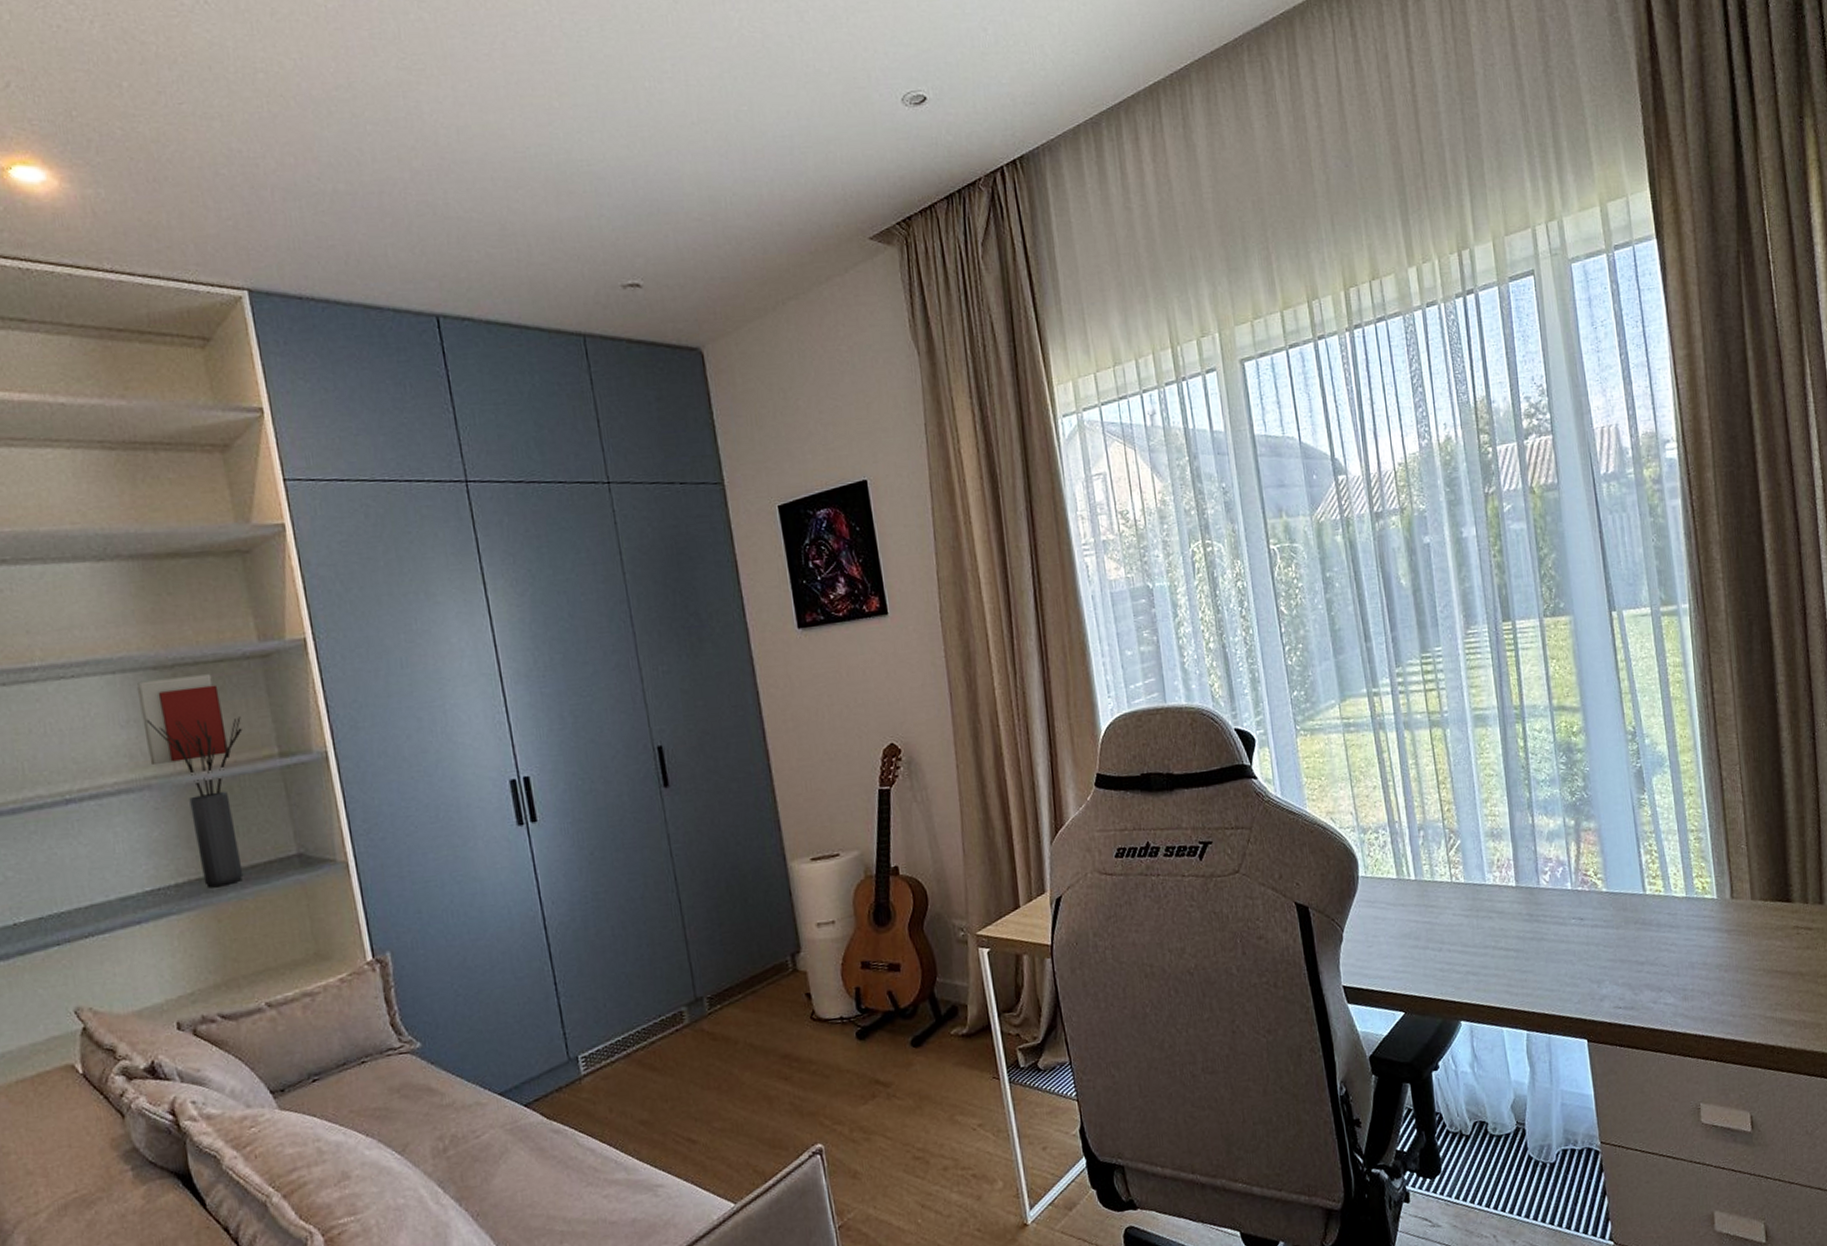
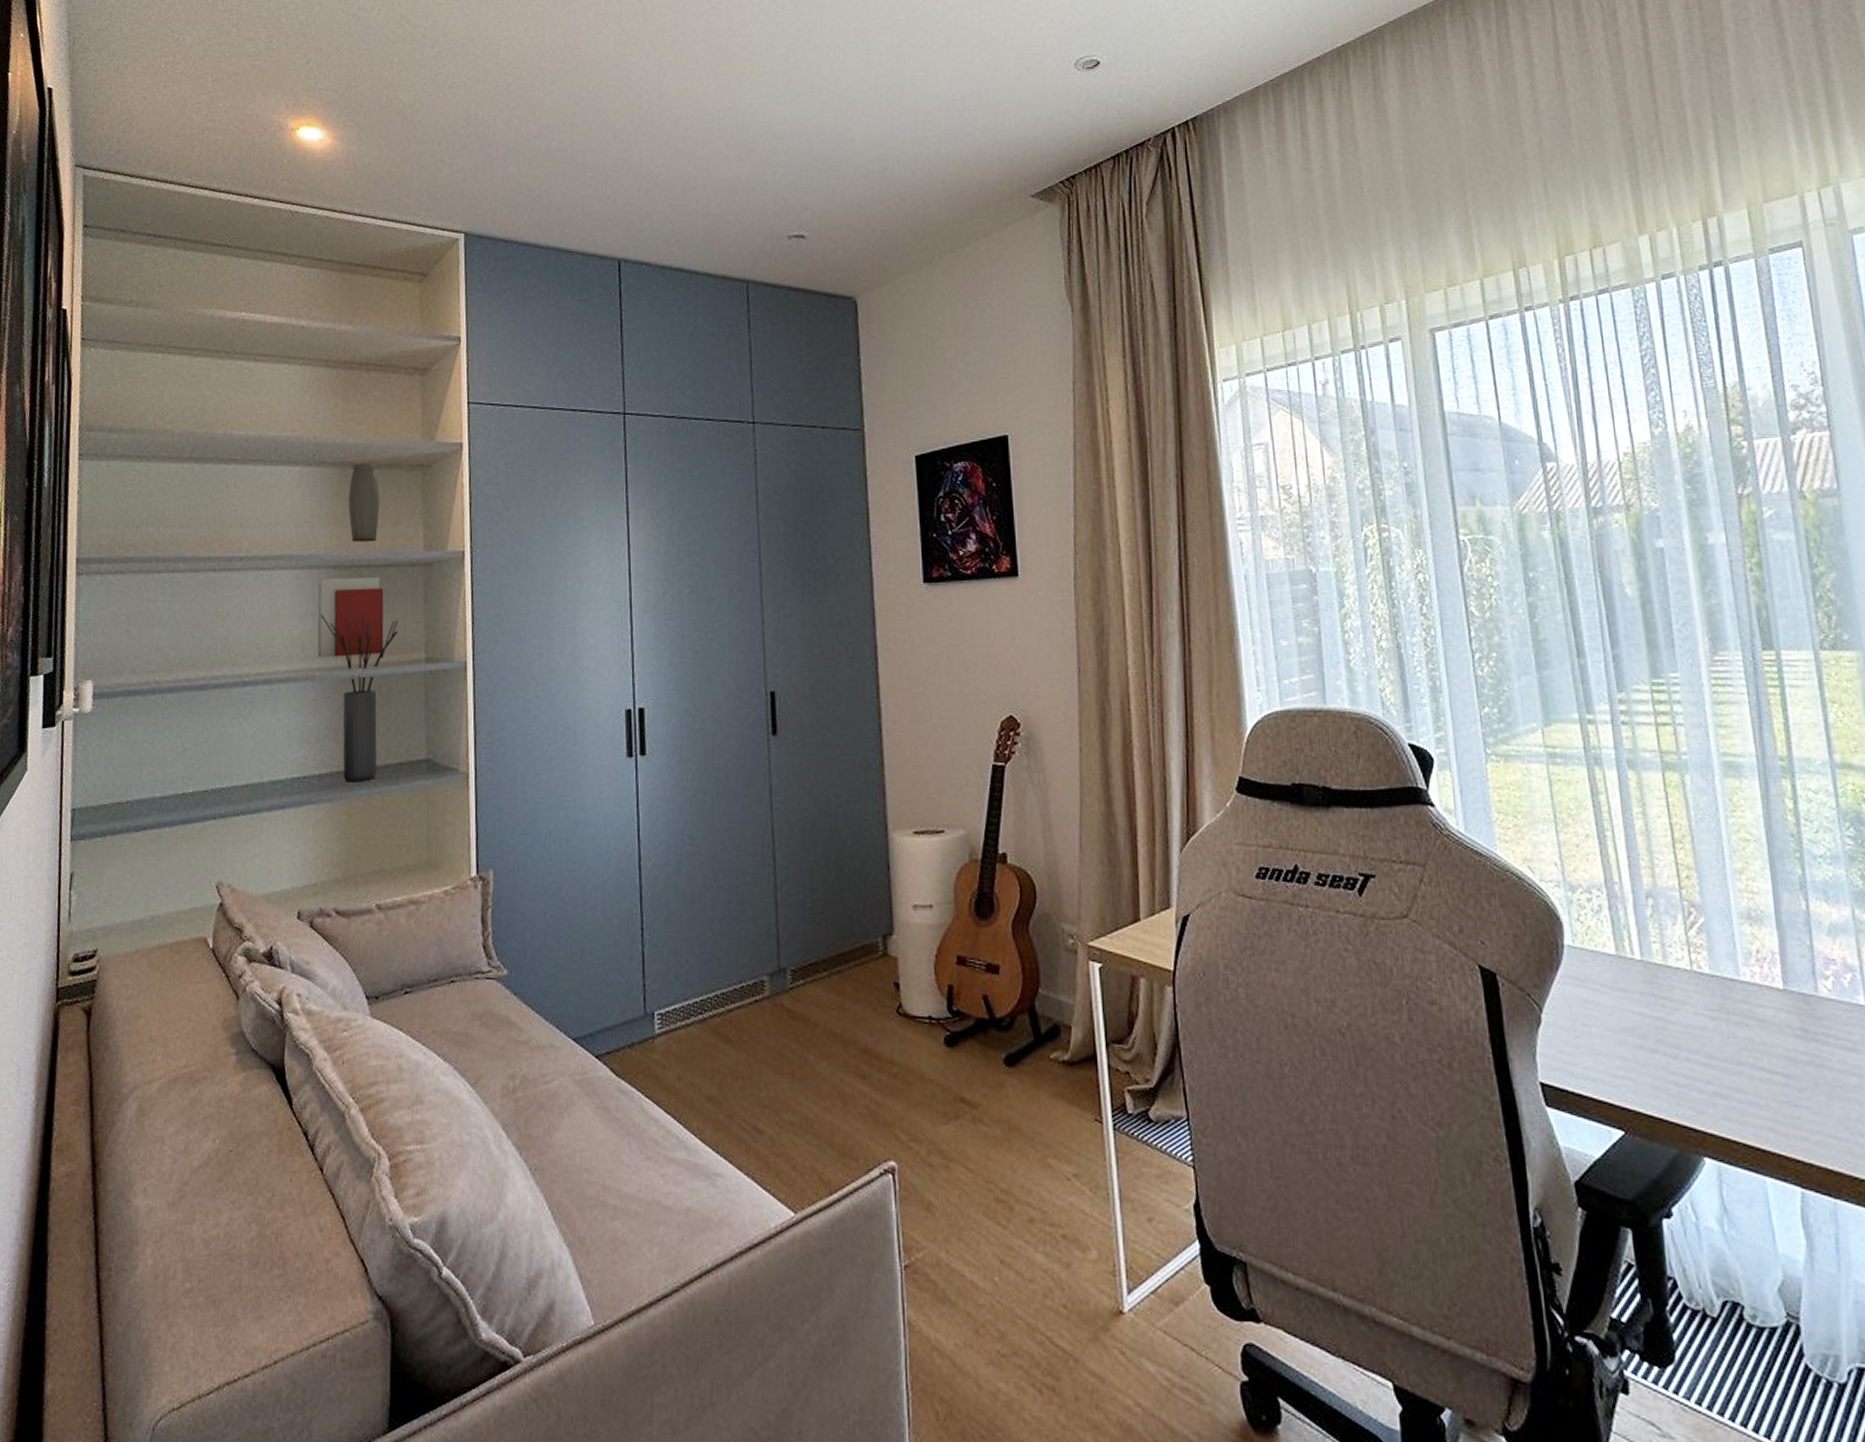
vase: none [155,553,200,640] -> present [347,464,380,543]

